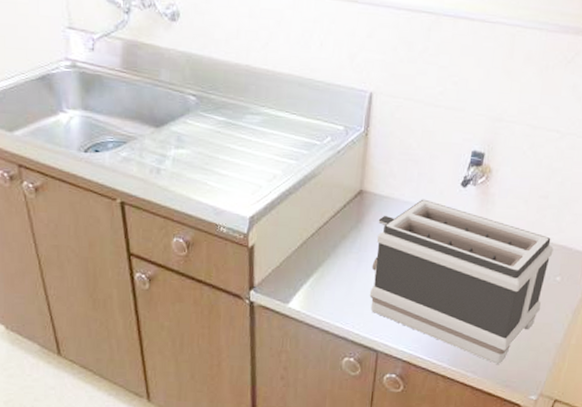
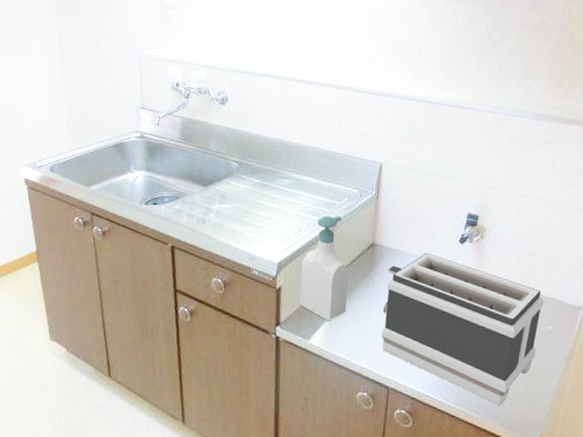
soap bottle: none [276,158,333,282] -> present [299,215,349,321]

